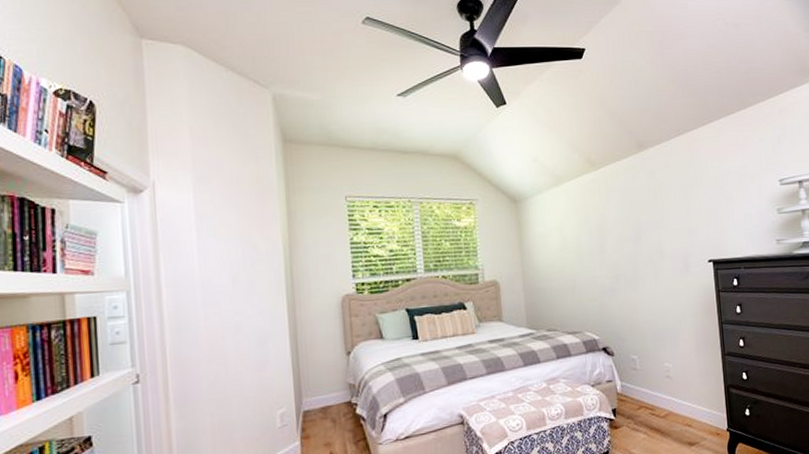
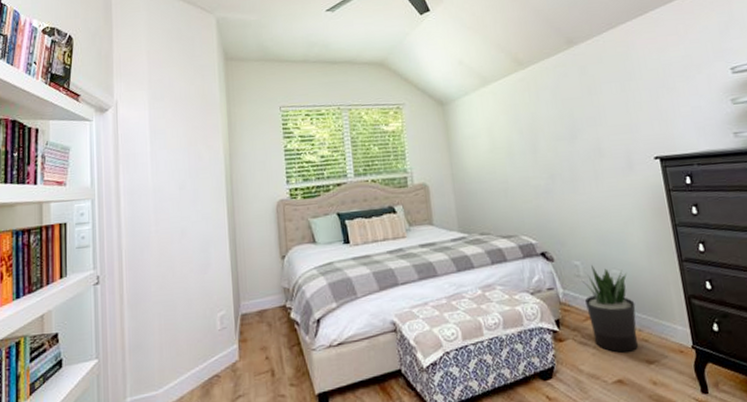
planter: none [638,358,683,437] -> present [583,264,639,353]

